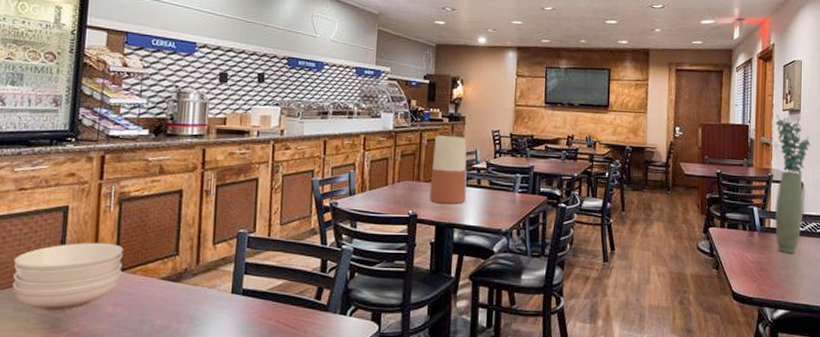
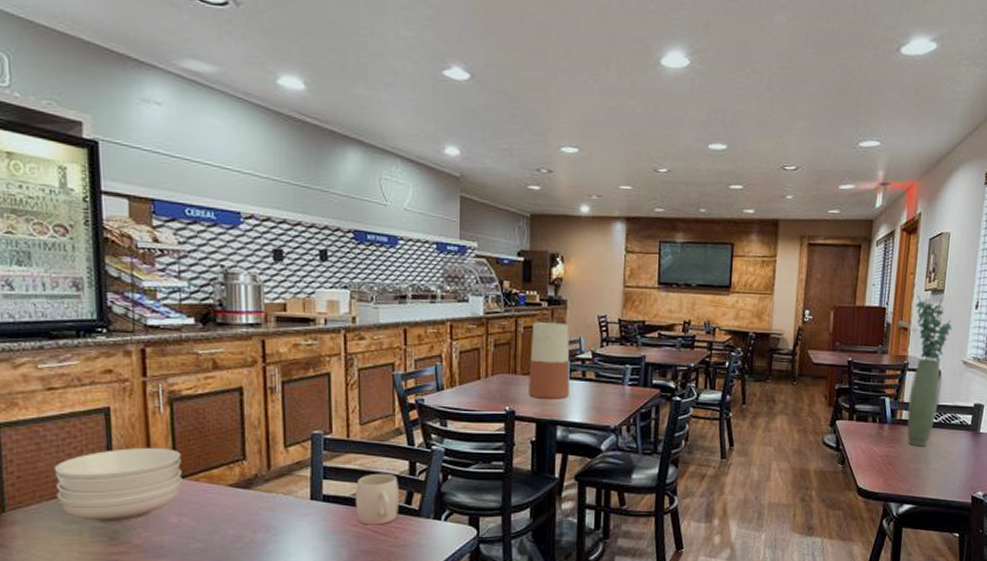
mug: none [270,269,311,319] -> present [355,473,400,525]

